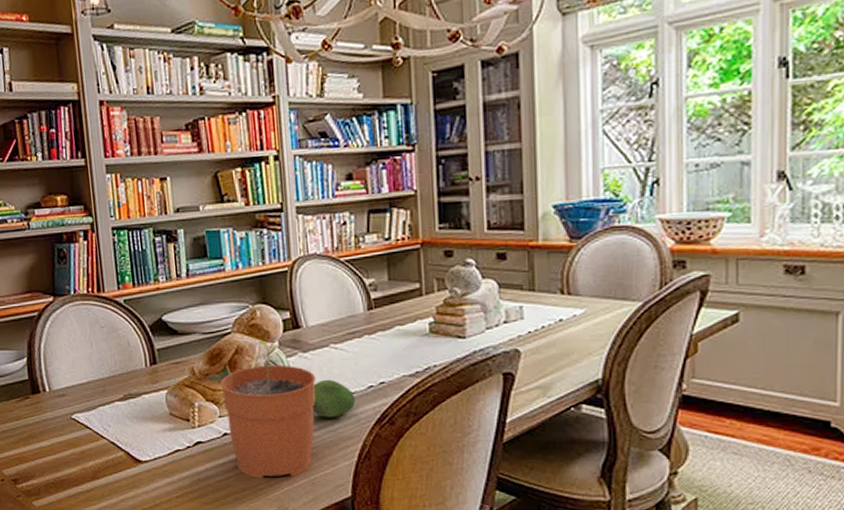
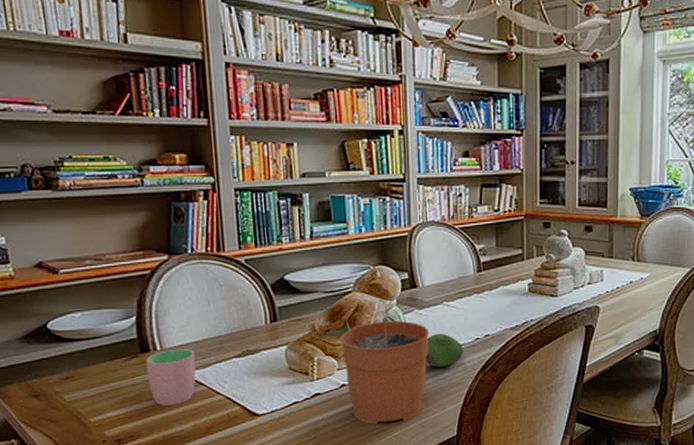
cup: none [36,390,82,448] -> present [146,348,196,406]

